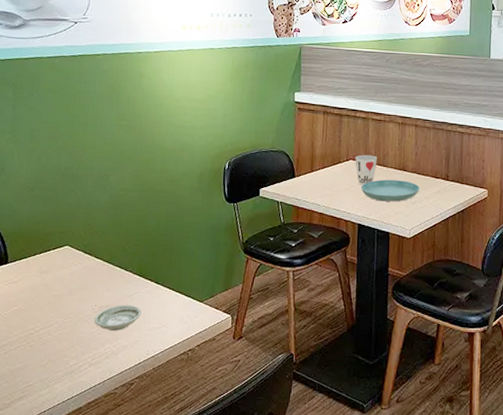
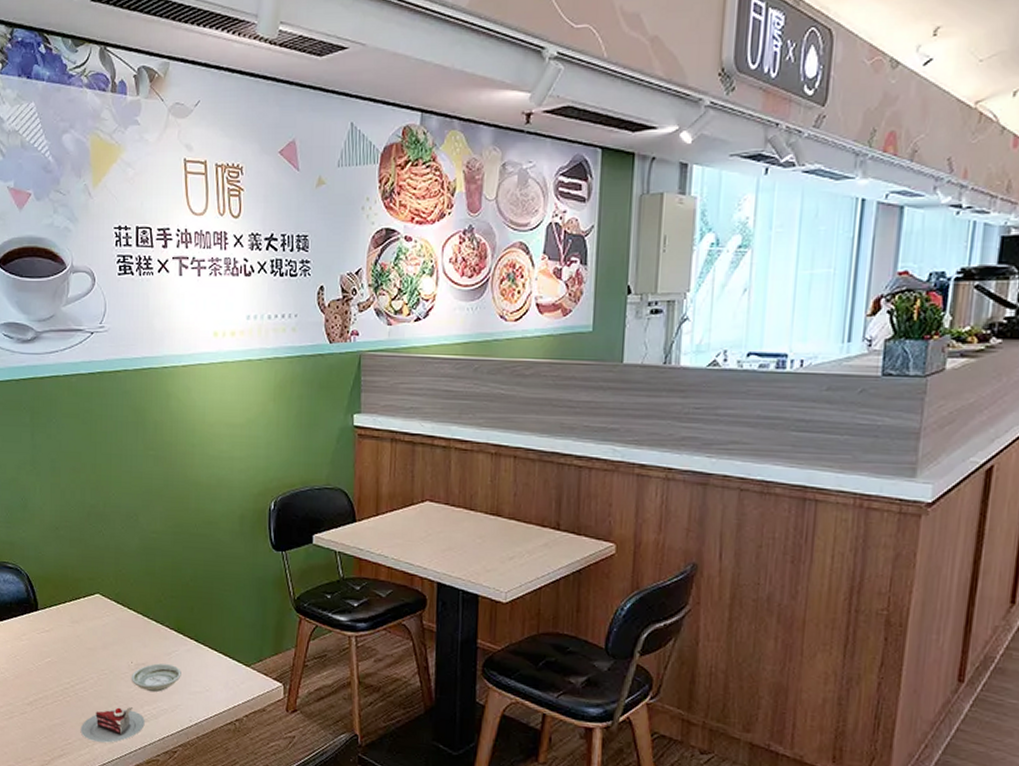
cake slice: none [42,346,105,381] -> present [80,707,145,743]
cup: present [355,154,377,186] -> none [432,494,462,534]
saucer: present [360,179,420,202] -> none [440,527,519,556]

